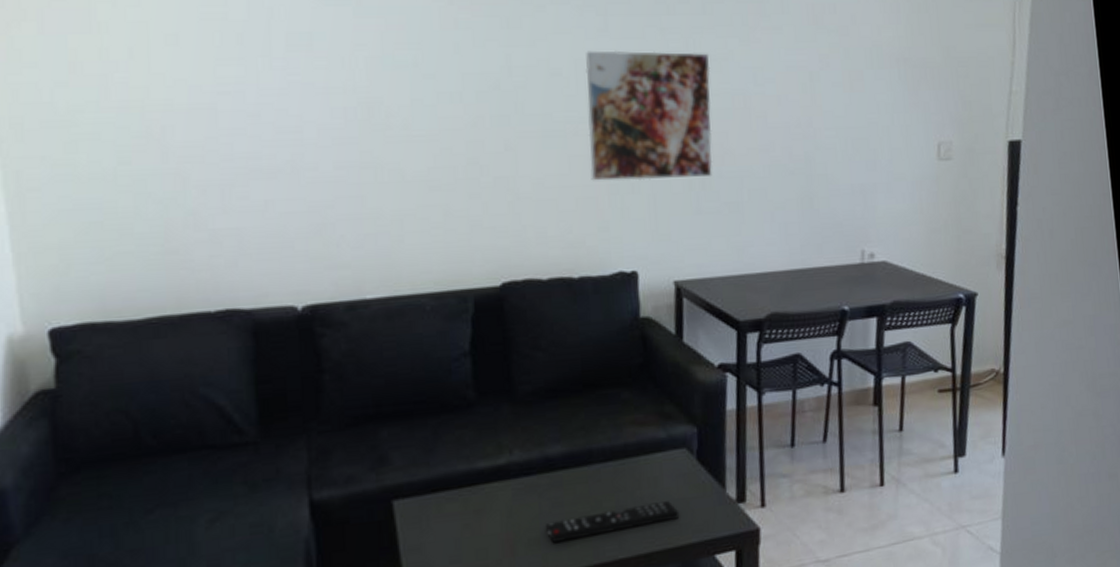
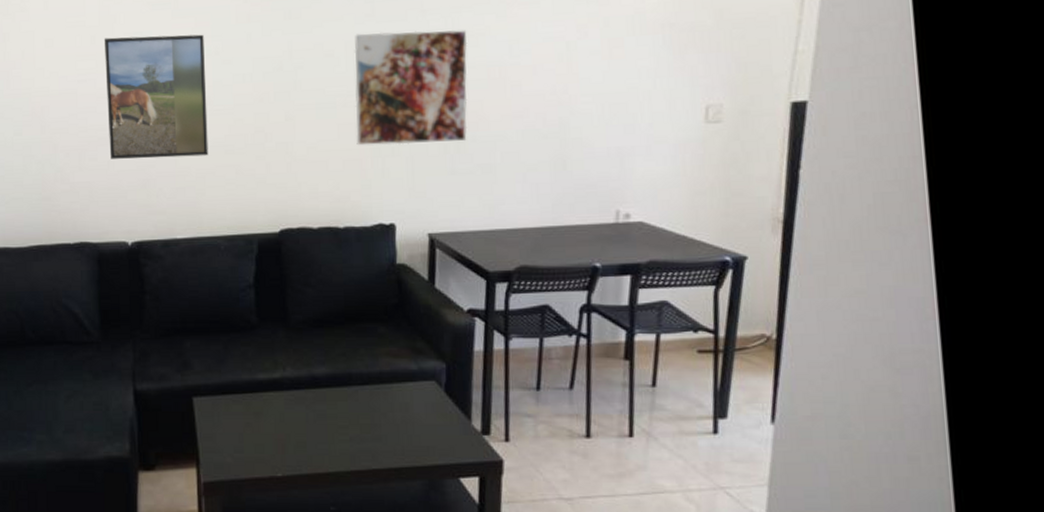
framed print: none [256,37,407,198] -> present [103,34,208,159]
remote control: present [546,501,680,542] -> none [311,425,428,447]

